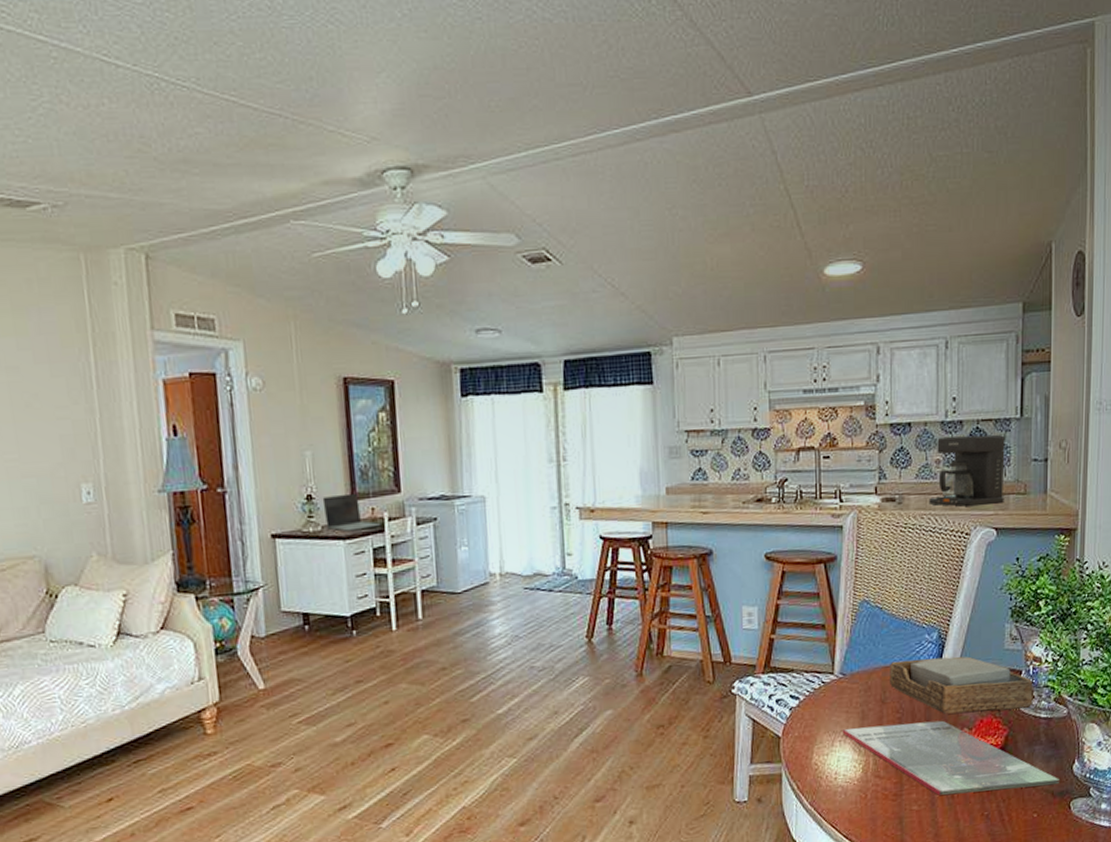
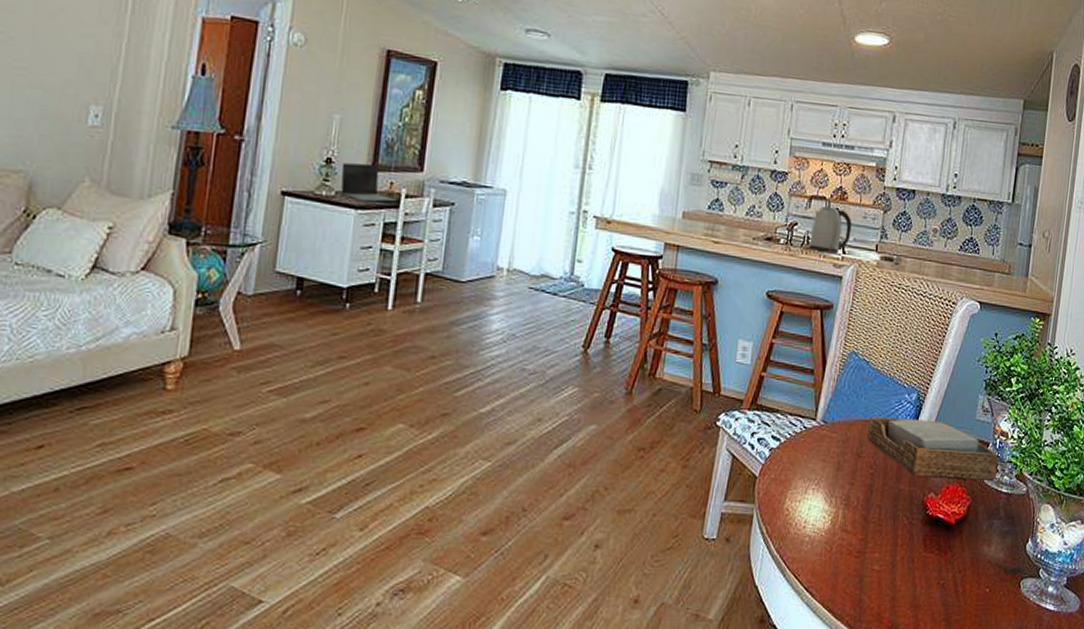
kettle: none [802,455,846,505] -> present [808,205,852,254]
magazine: present [842,720,1061,795] -> none [816,477,1014,562]
coffee maker: present [928,434,1005,507] -> none [923,208,997,280]

